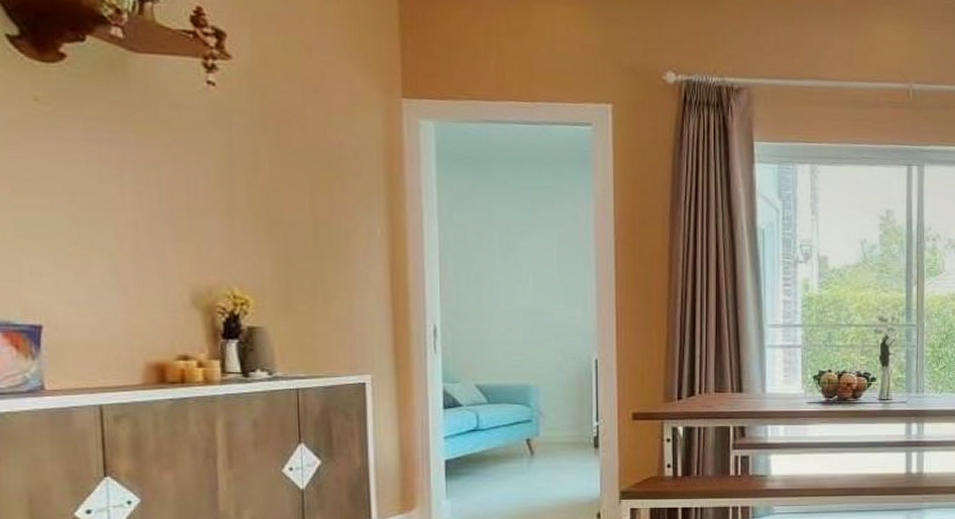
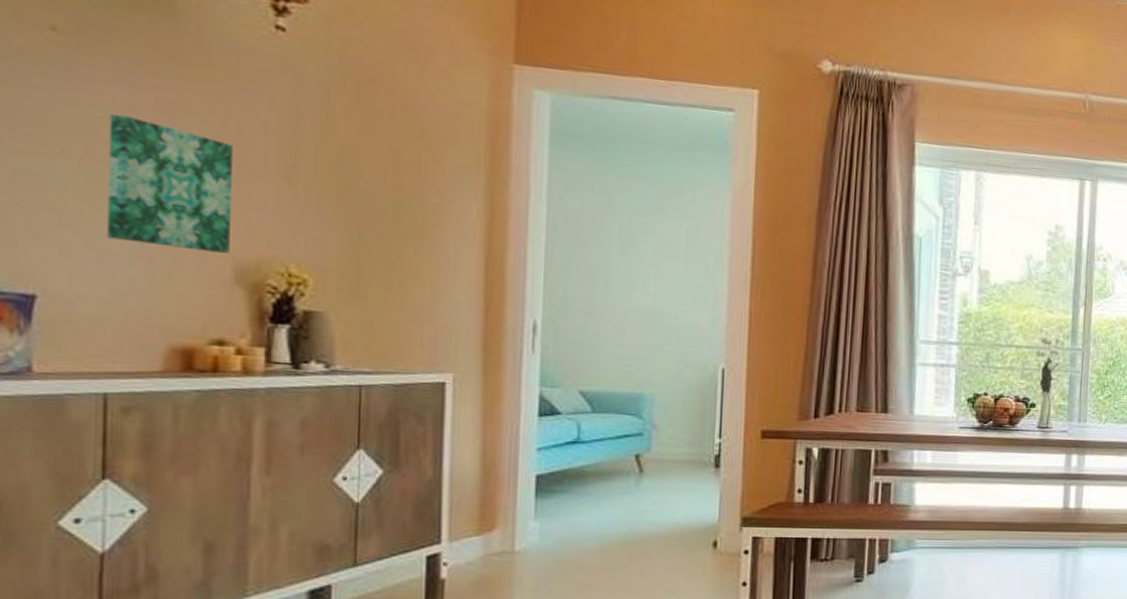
wall art: none [85,168,186,281] -> present [106,113,233,253]

